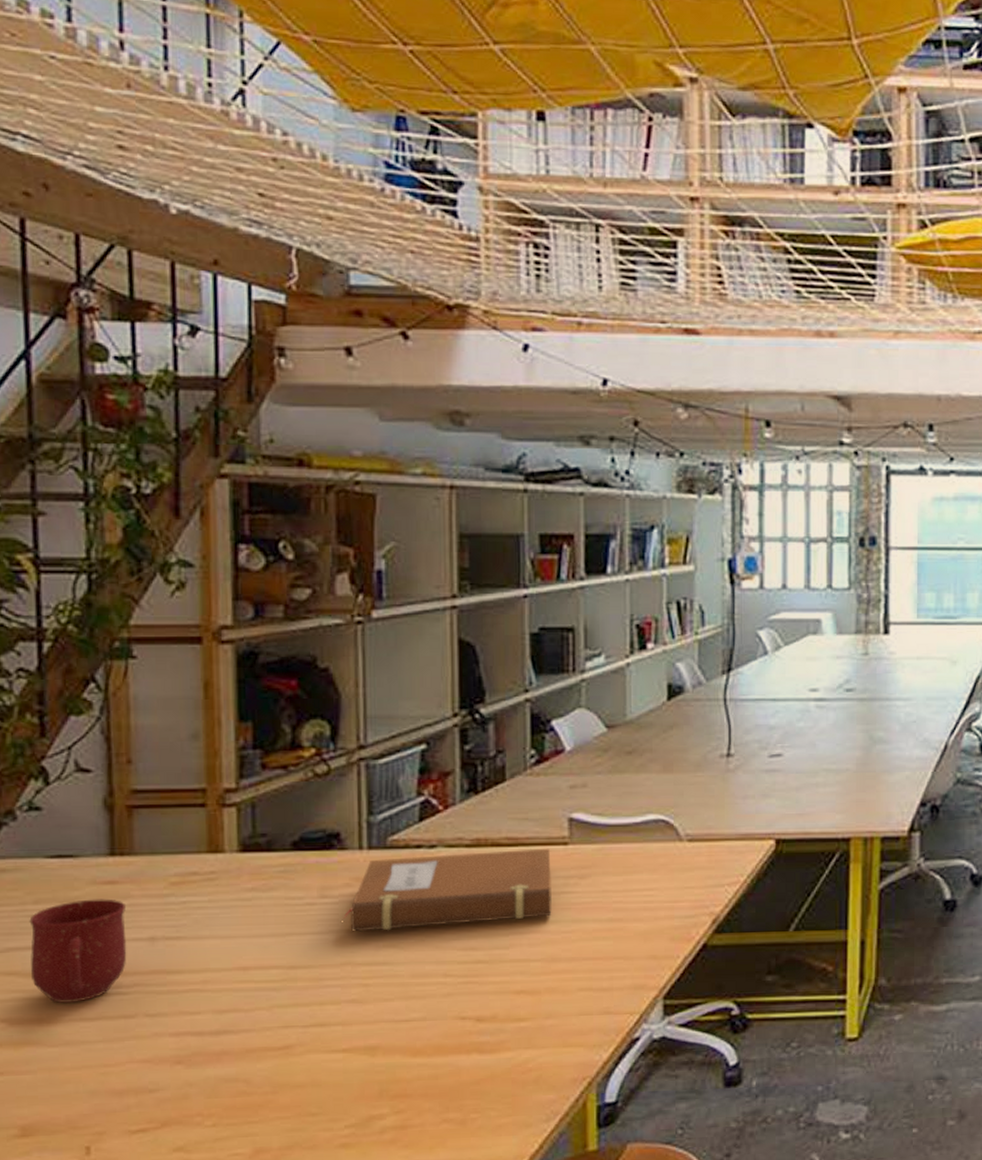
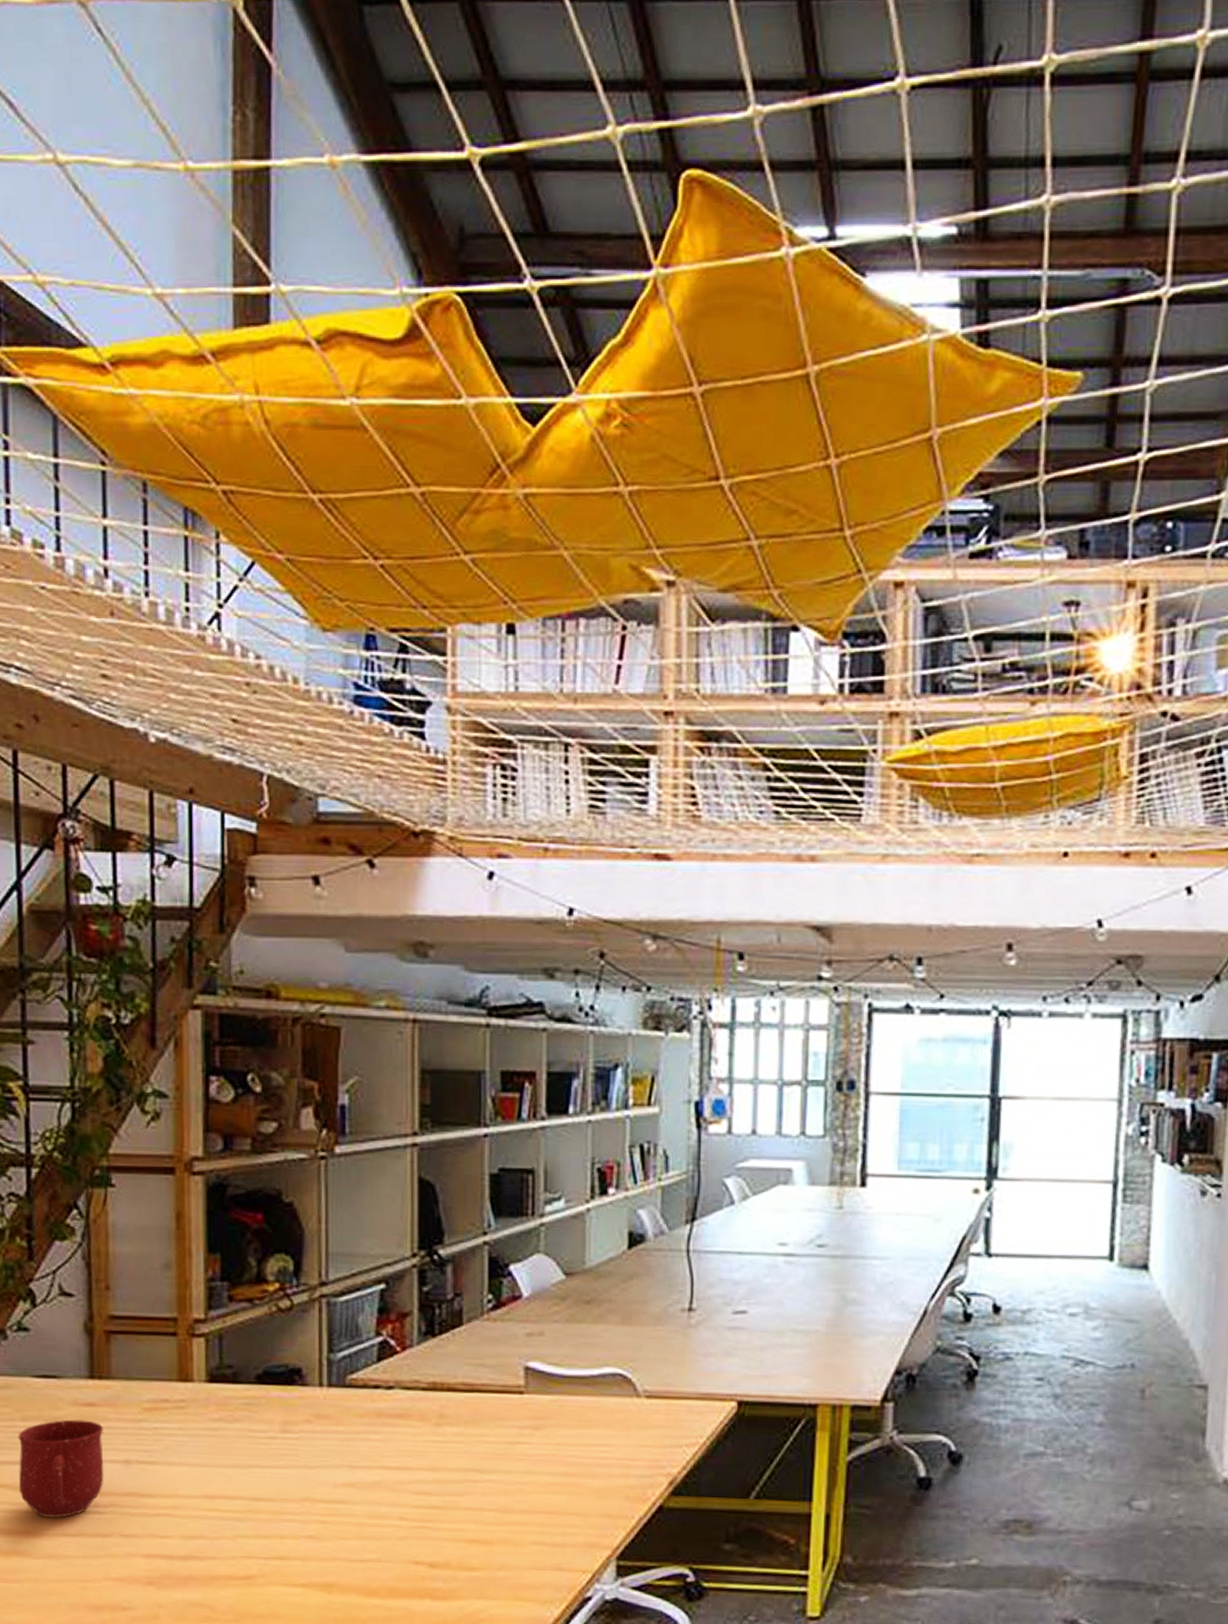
notebook: present [343,848,552,932] -> none [303,1395,506,1469]

